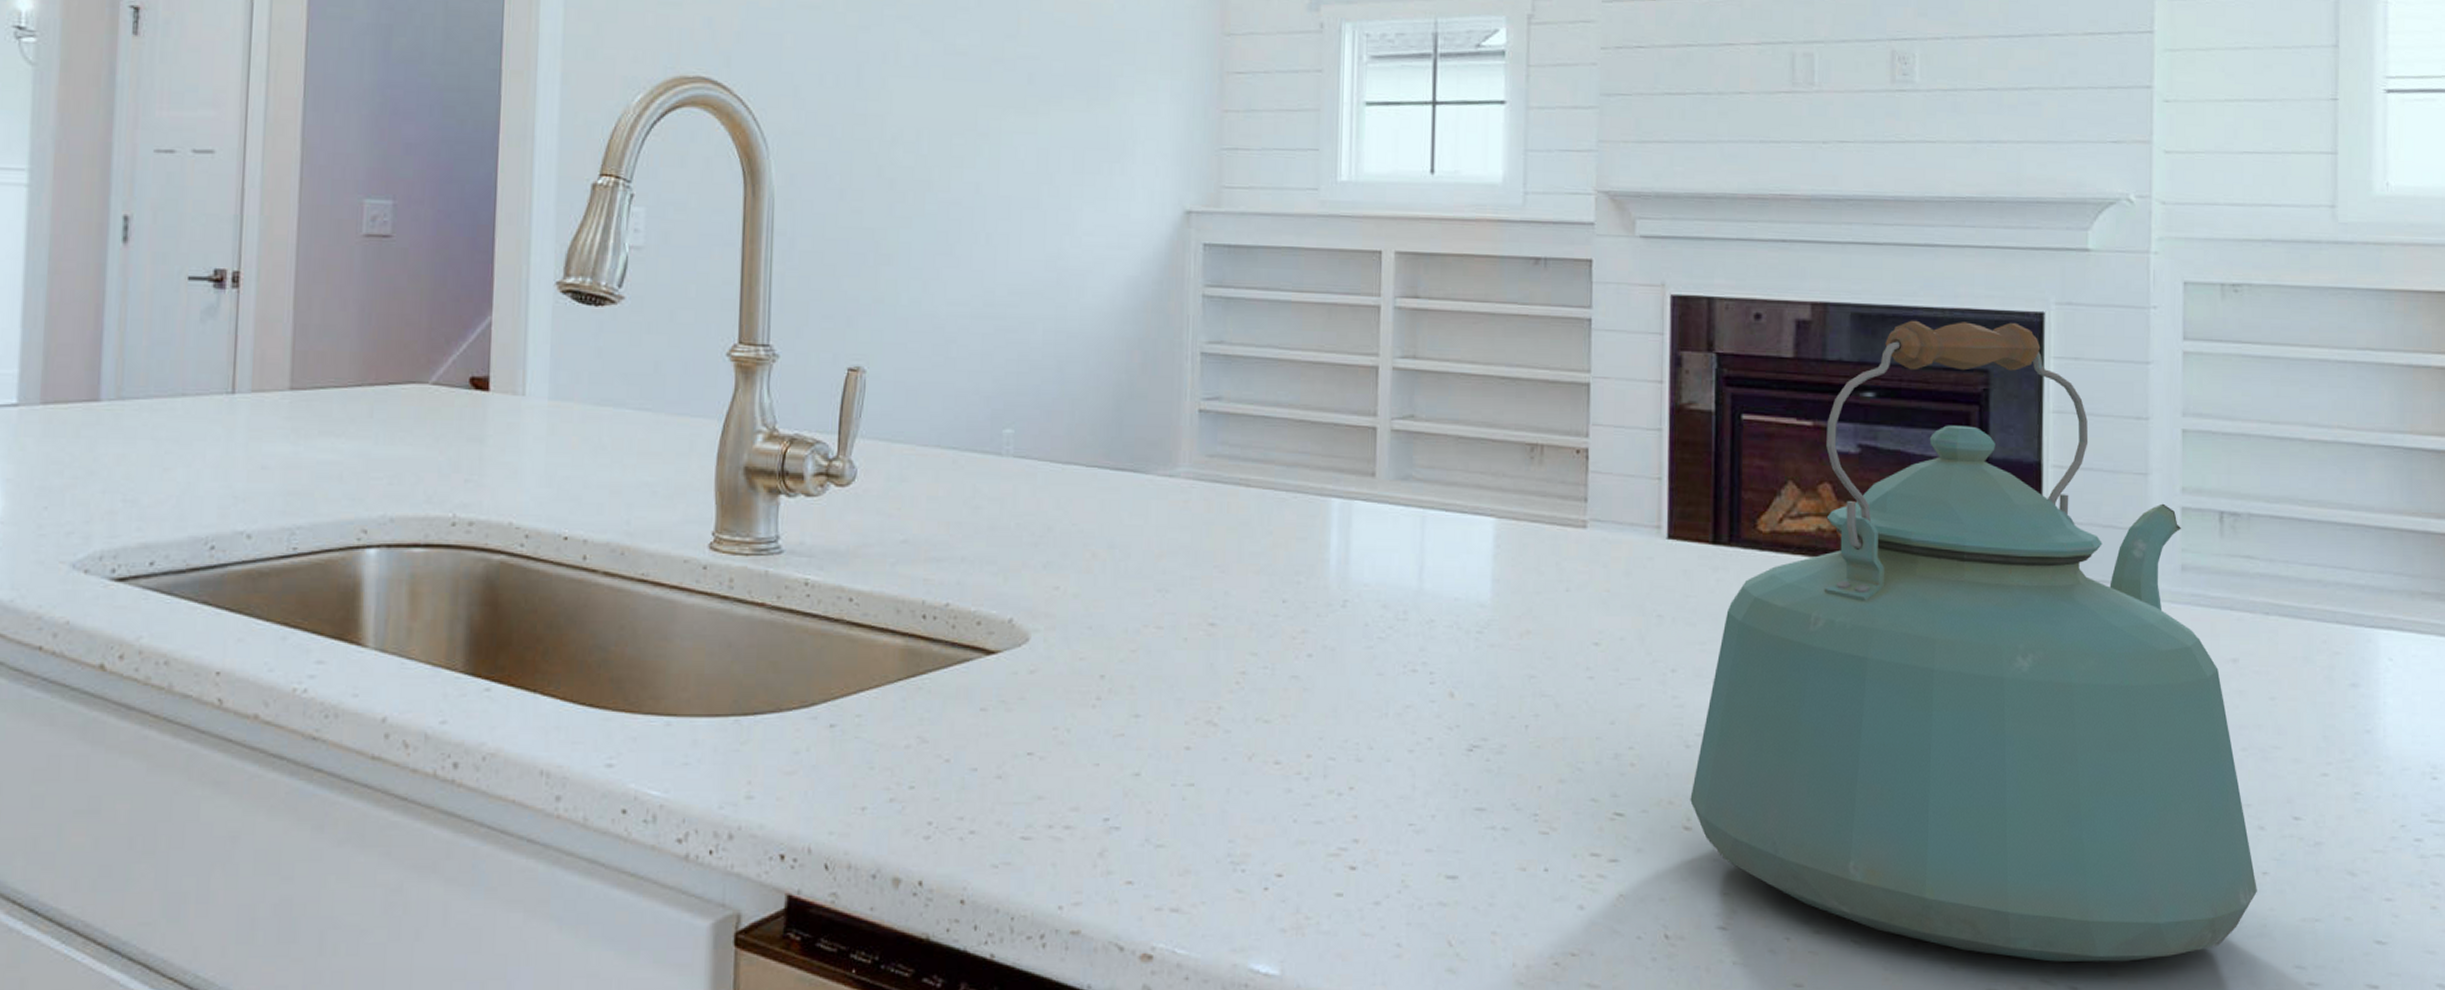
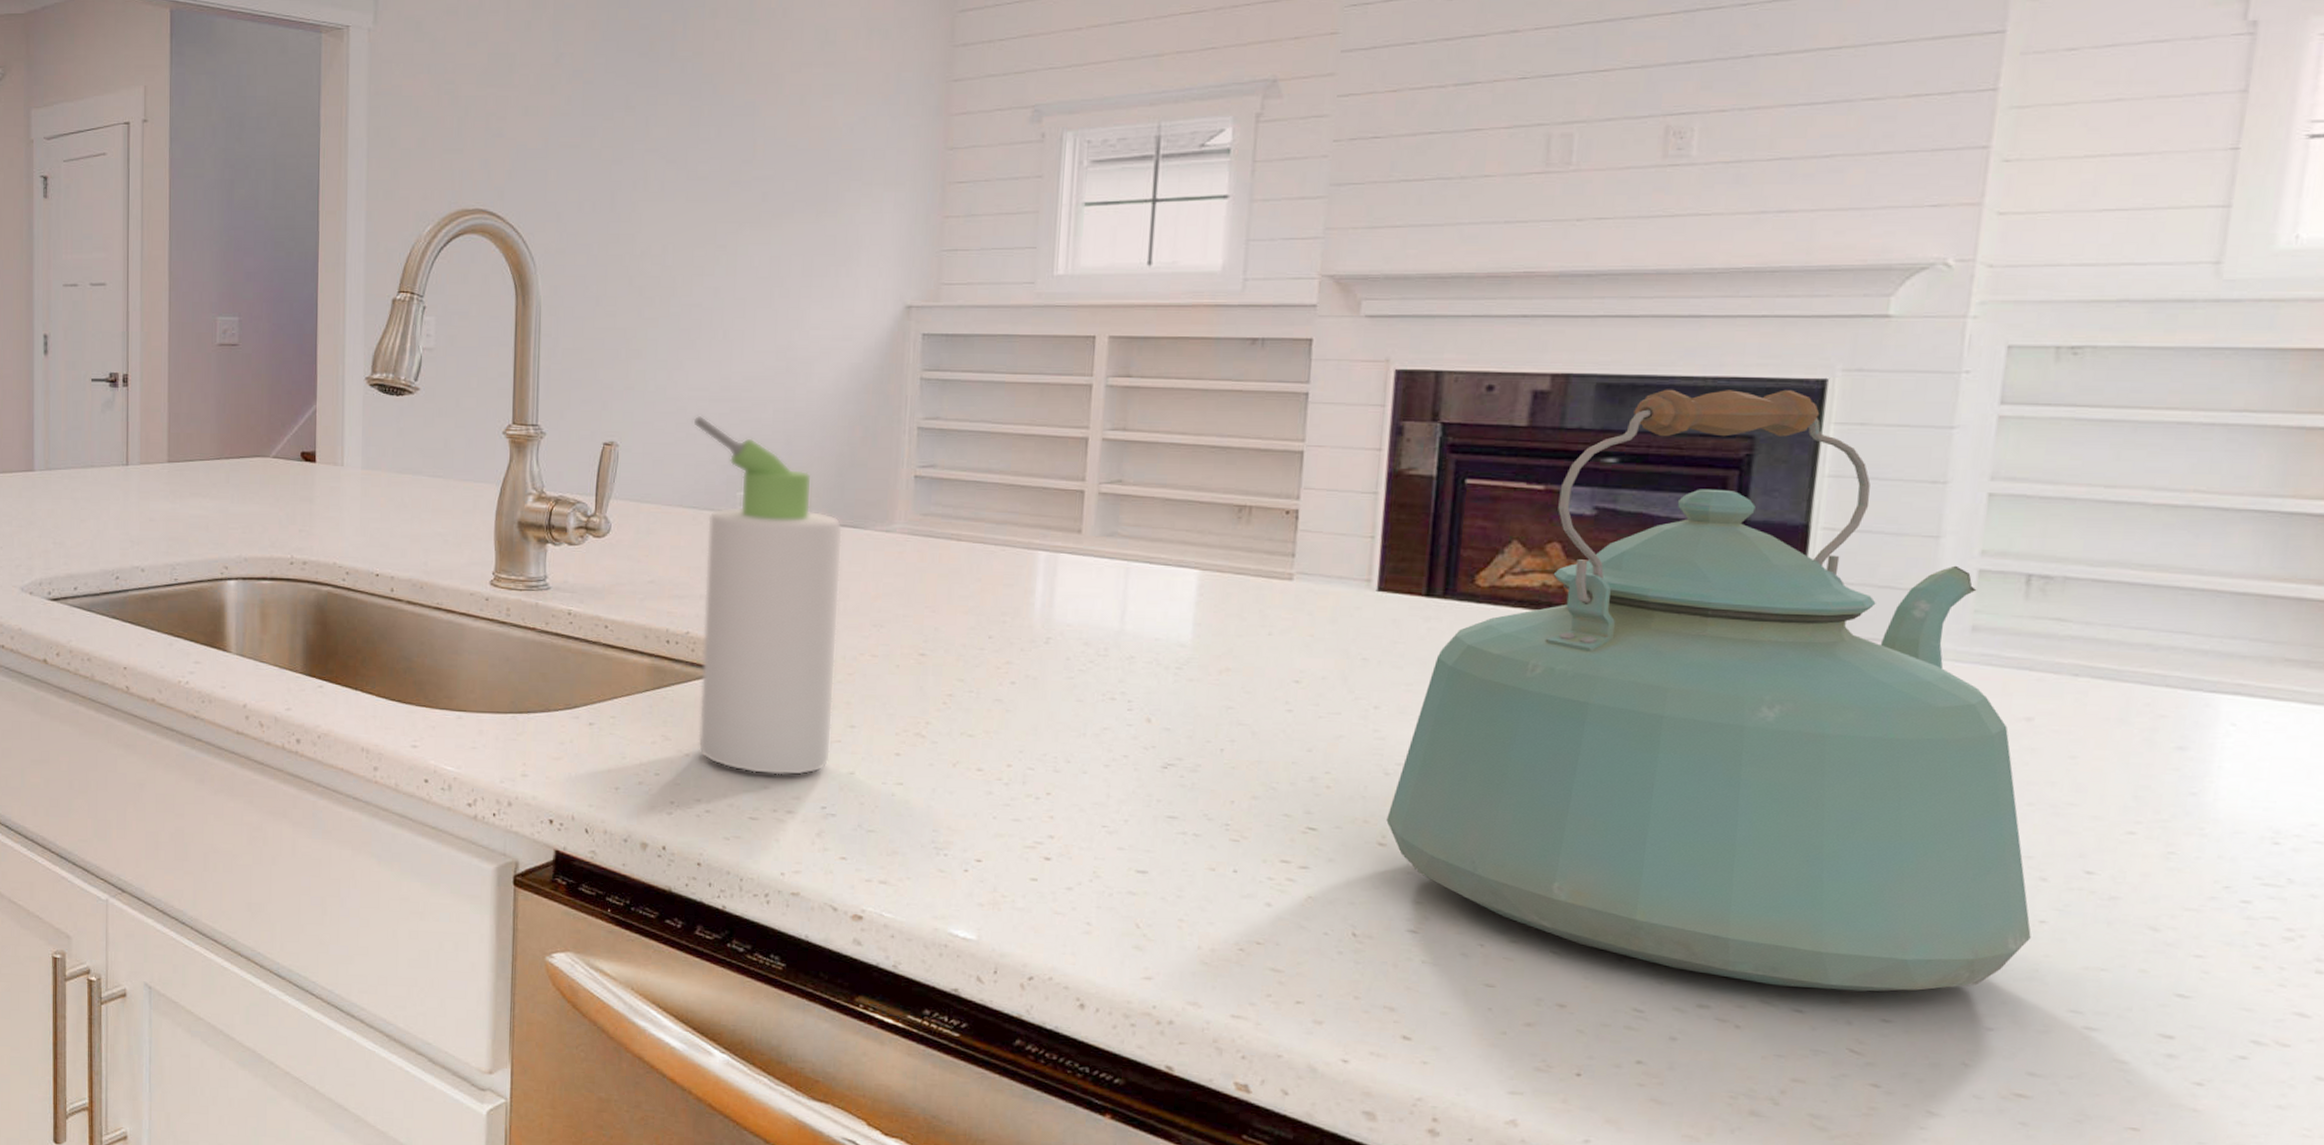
bottle: none [952,335,1122,781] -> present [693,415,843,776]

